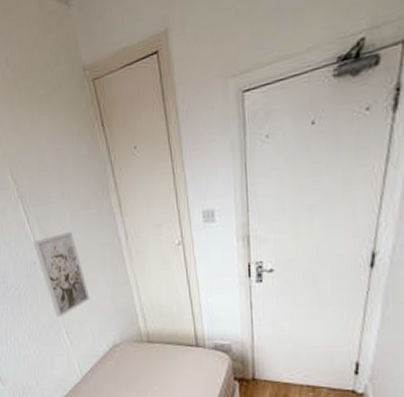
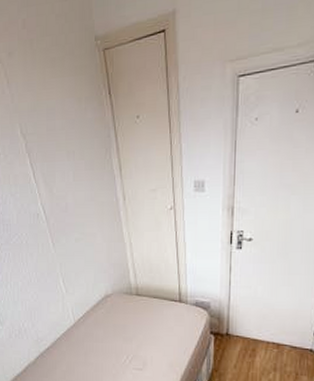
wall art: present [33,231,90,318] -> none [37,188,87,267]

